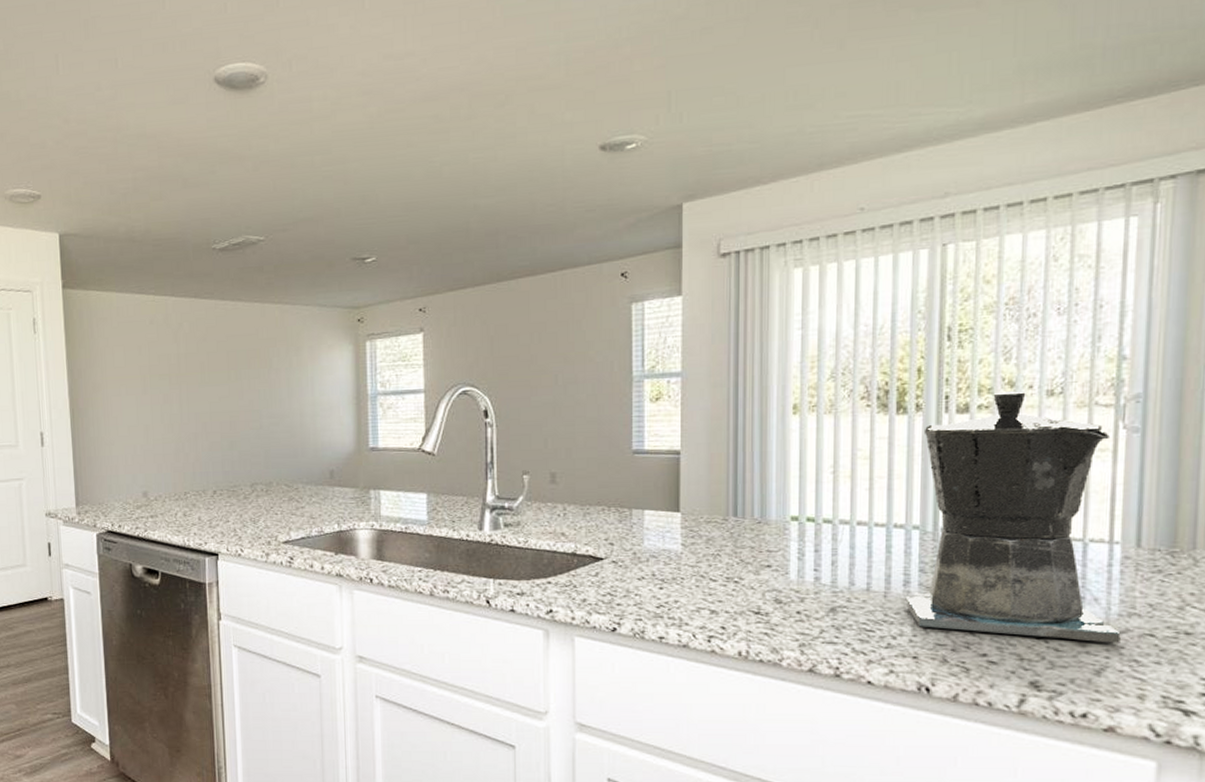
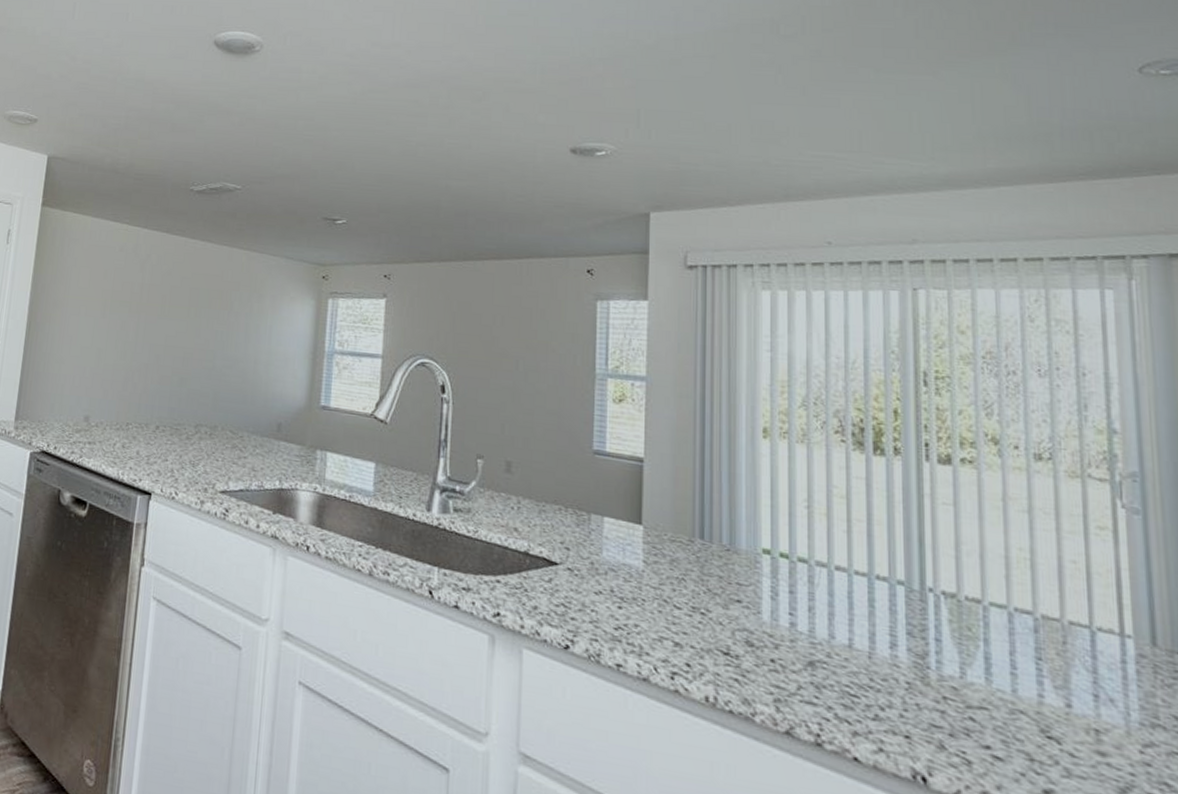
coffee maker: present [904,390,1121,643] -> none [891,447,1146,759]

